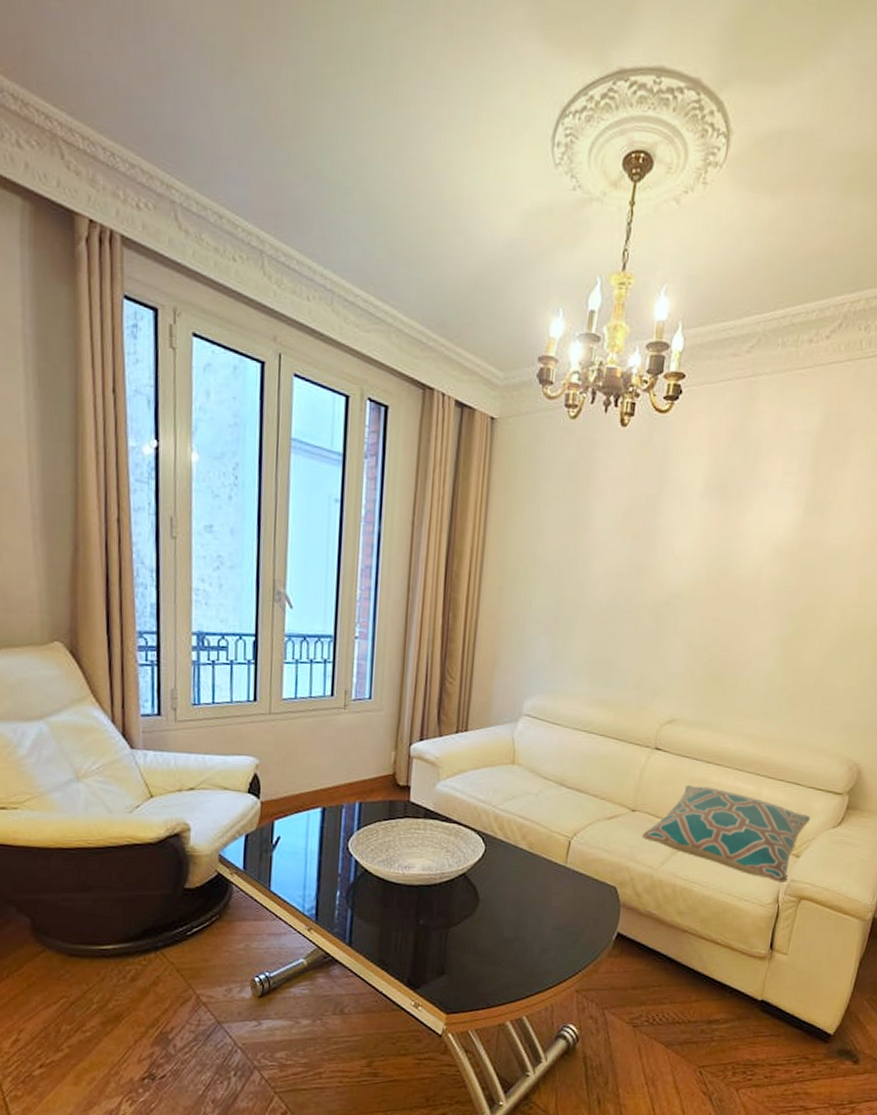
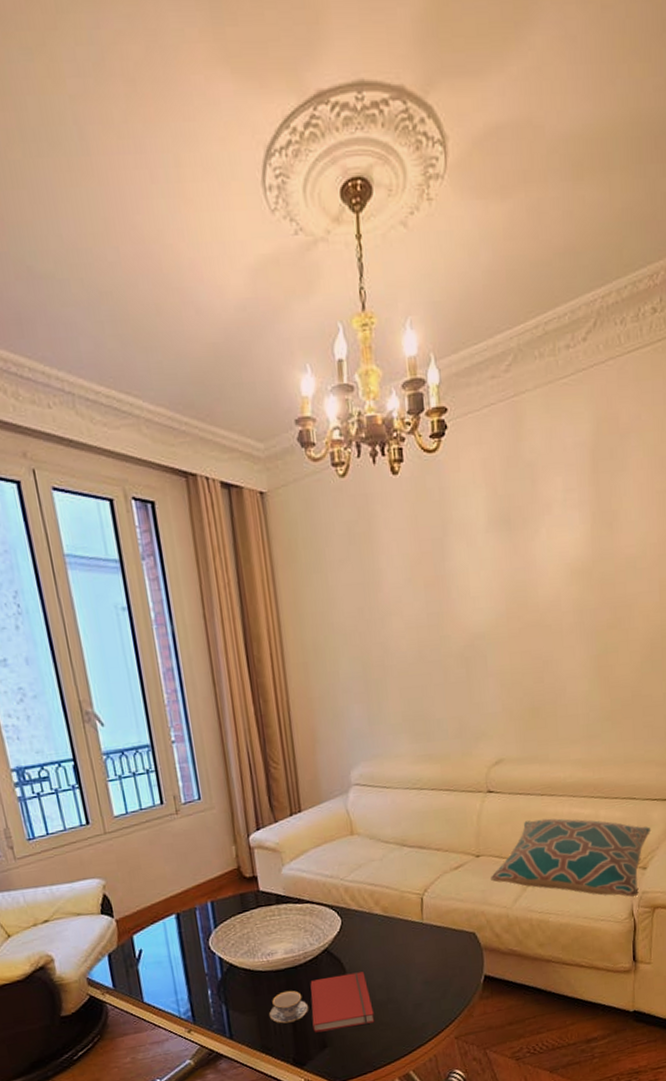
teacup: none [392,908,435,942] -> present [268,990,309,1024]
book: none [434,902,499,960] -> present [310,971,375,1033]

